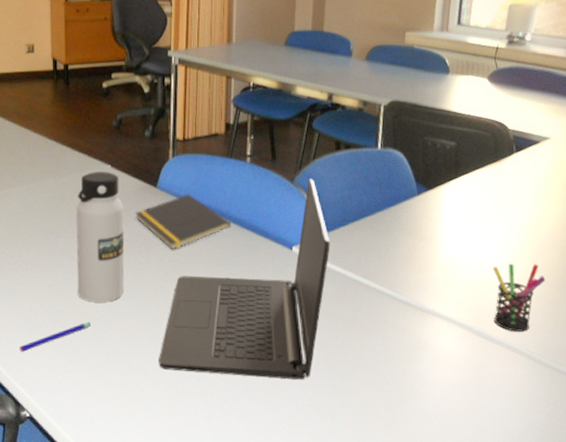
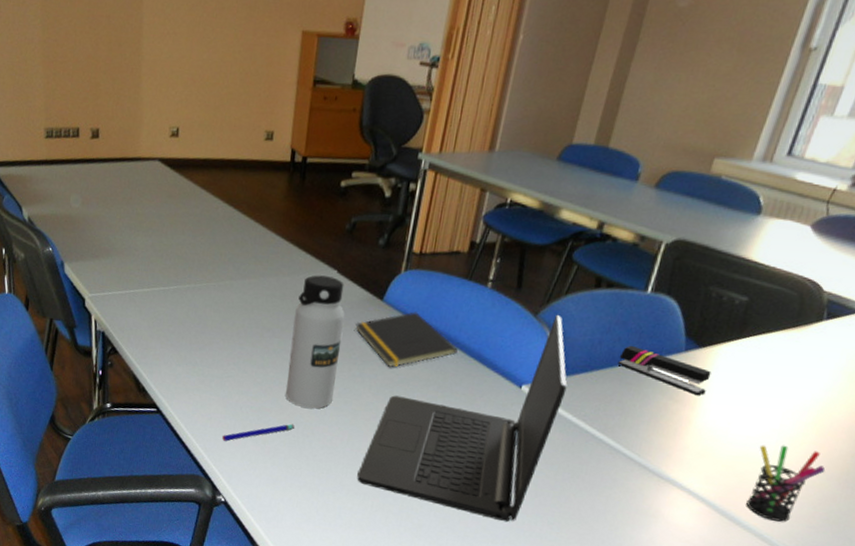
stapler: none [367,196,442,232] -> present [617,345,711,396]

